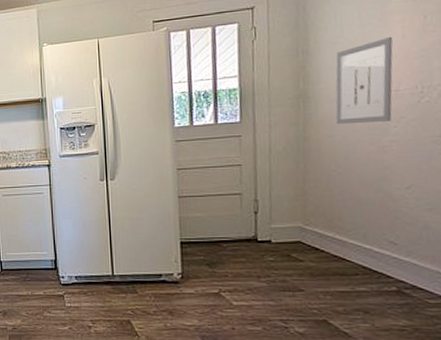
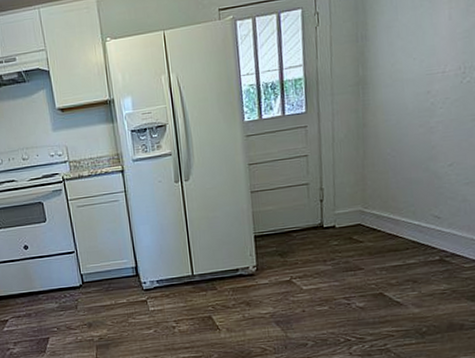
wall art: present [335,36,393,125] -> none [391,18,441,109]

